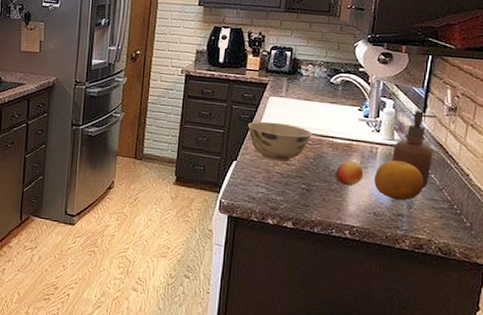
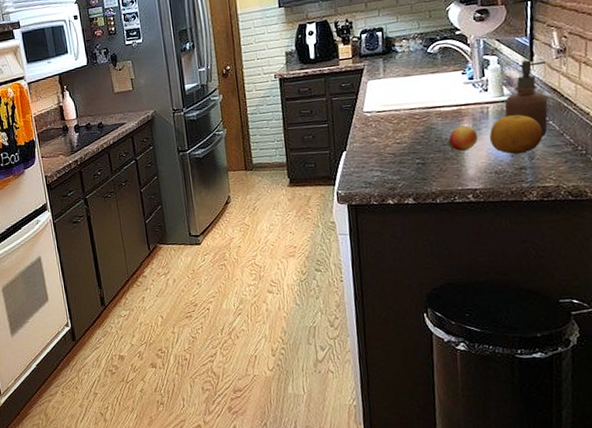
bowl: present [248,121,313,163] -> none [351,104,418,144]

